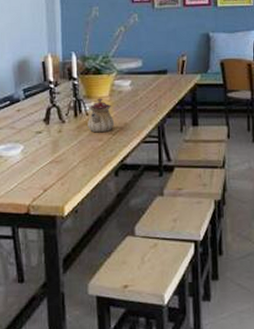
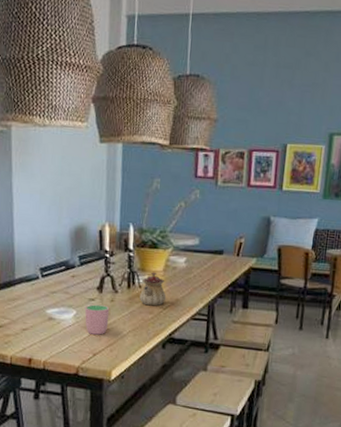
cup: none [33,137,58,169] -> present [85,304,110,335]

